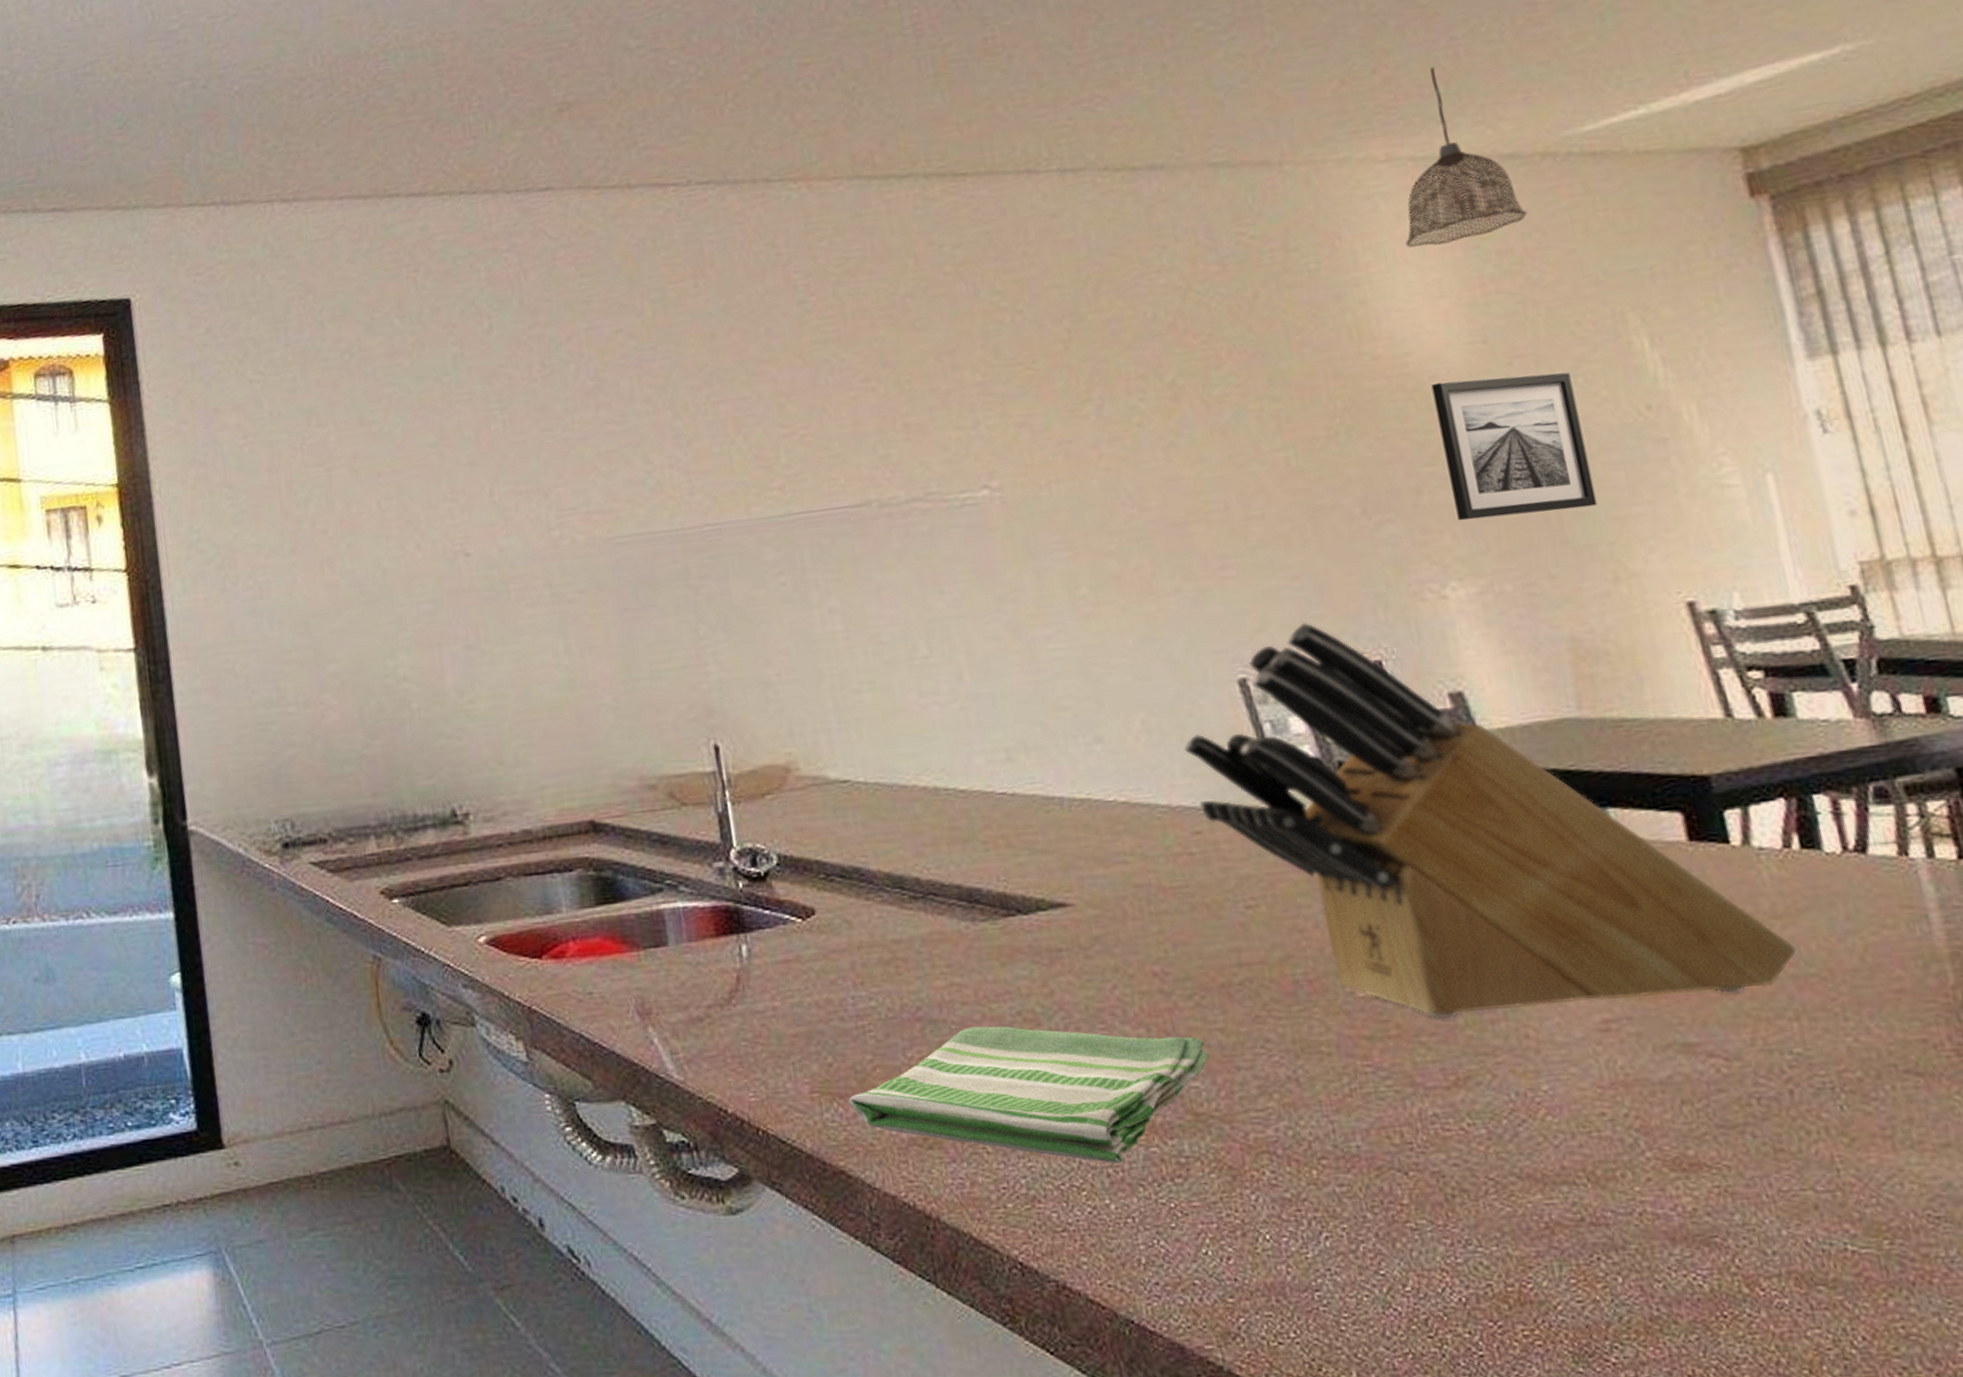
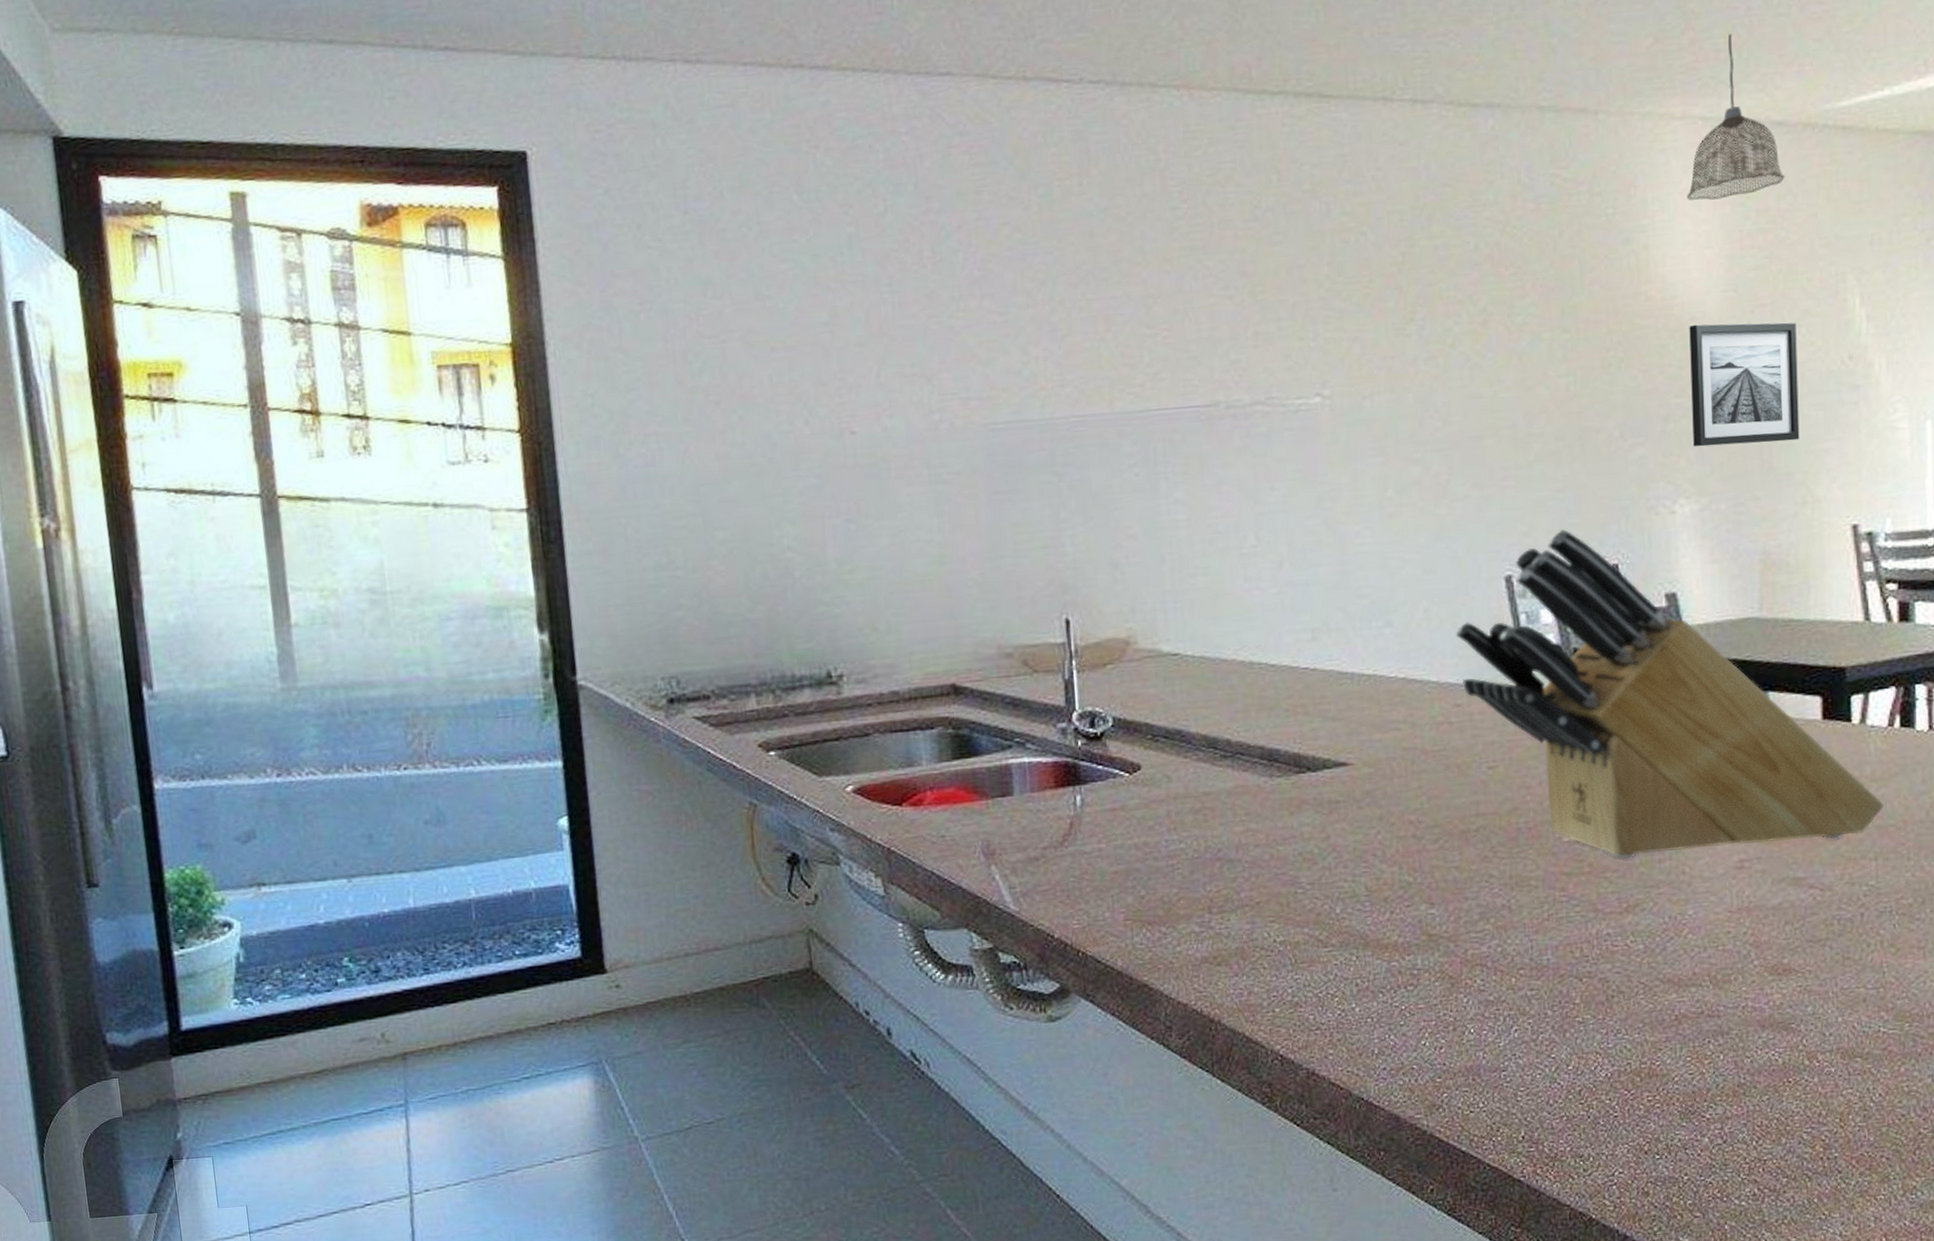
dish towel: present [848,1026,1211,1165] -> none [1156,864,1447,976]

